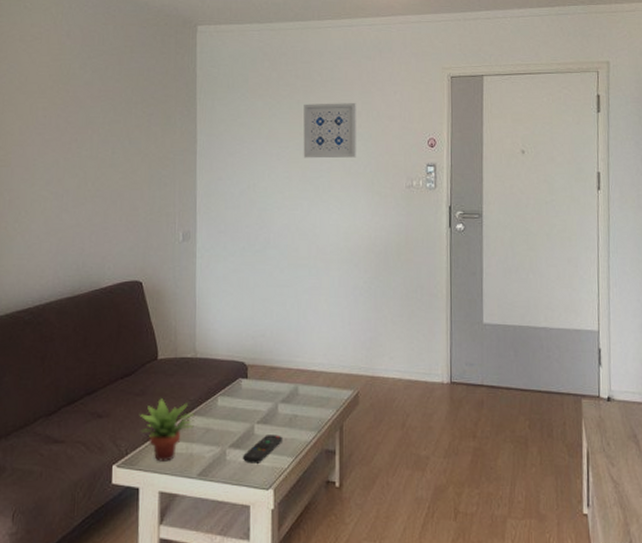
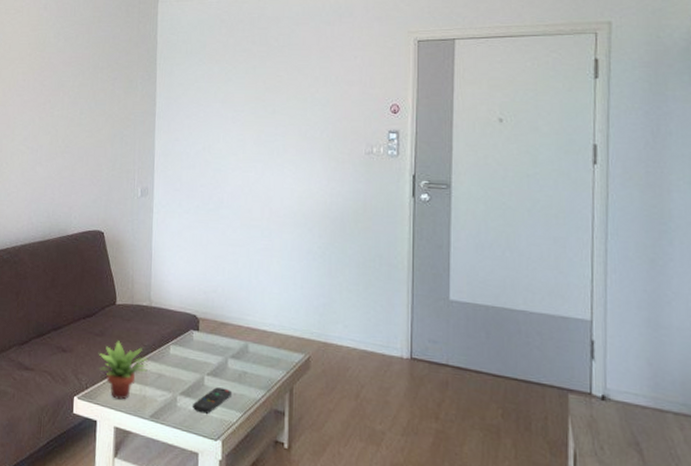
wall art: present [303,103,356,159] -> none [258,68,314,123]

